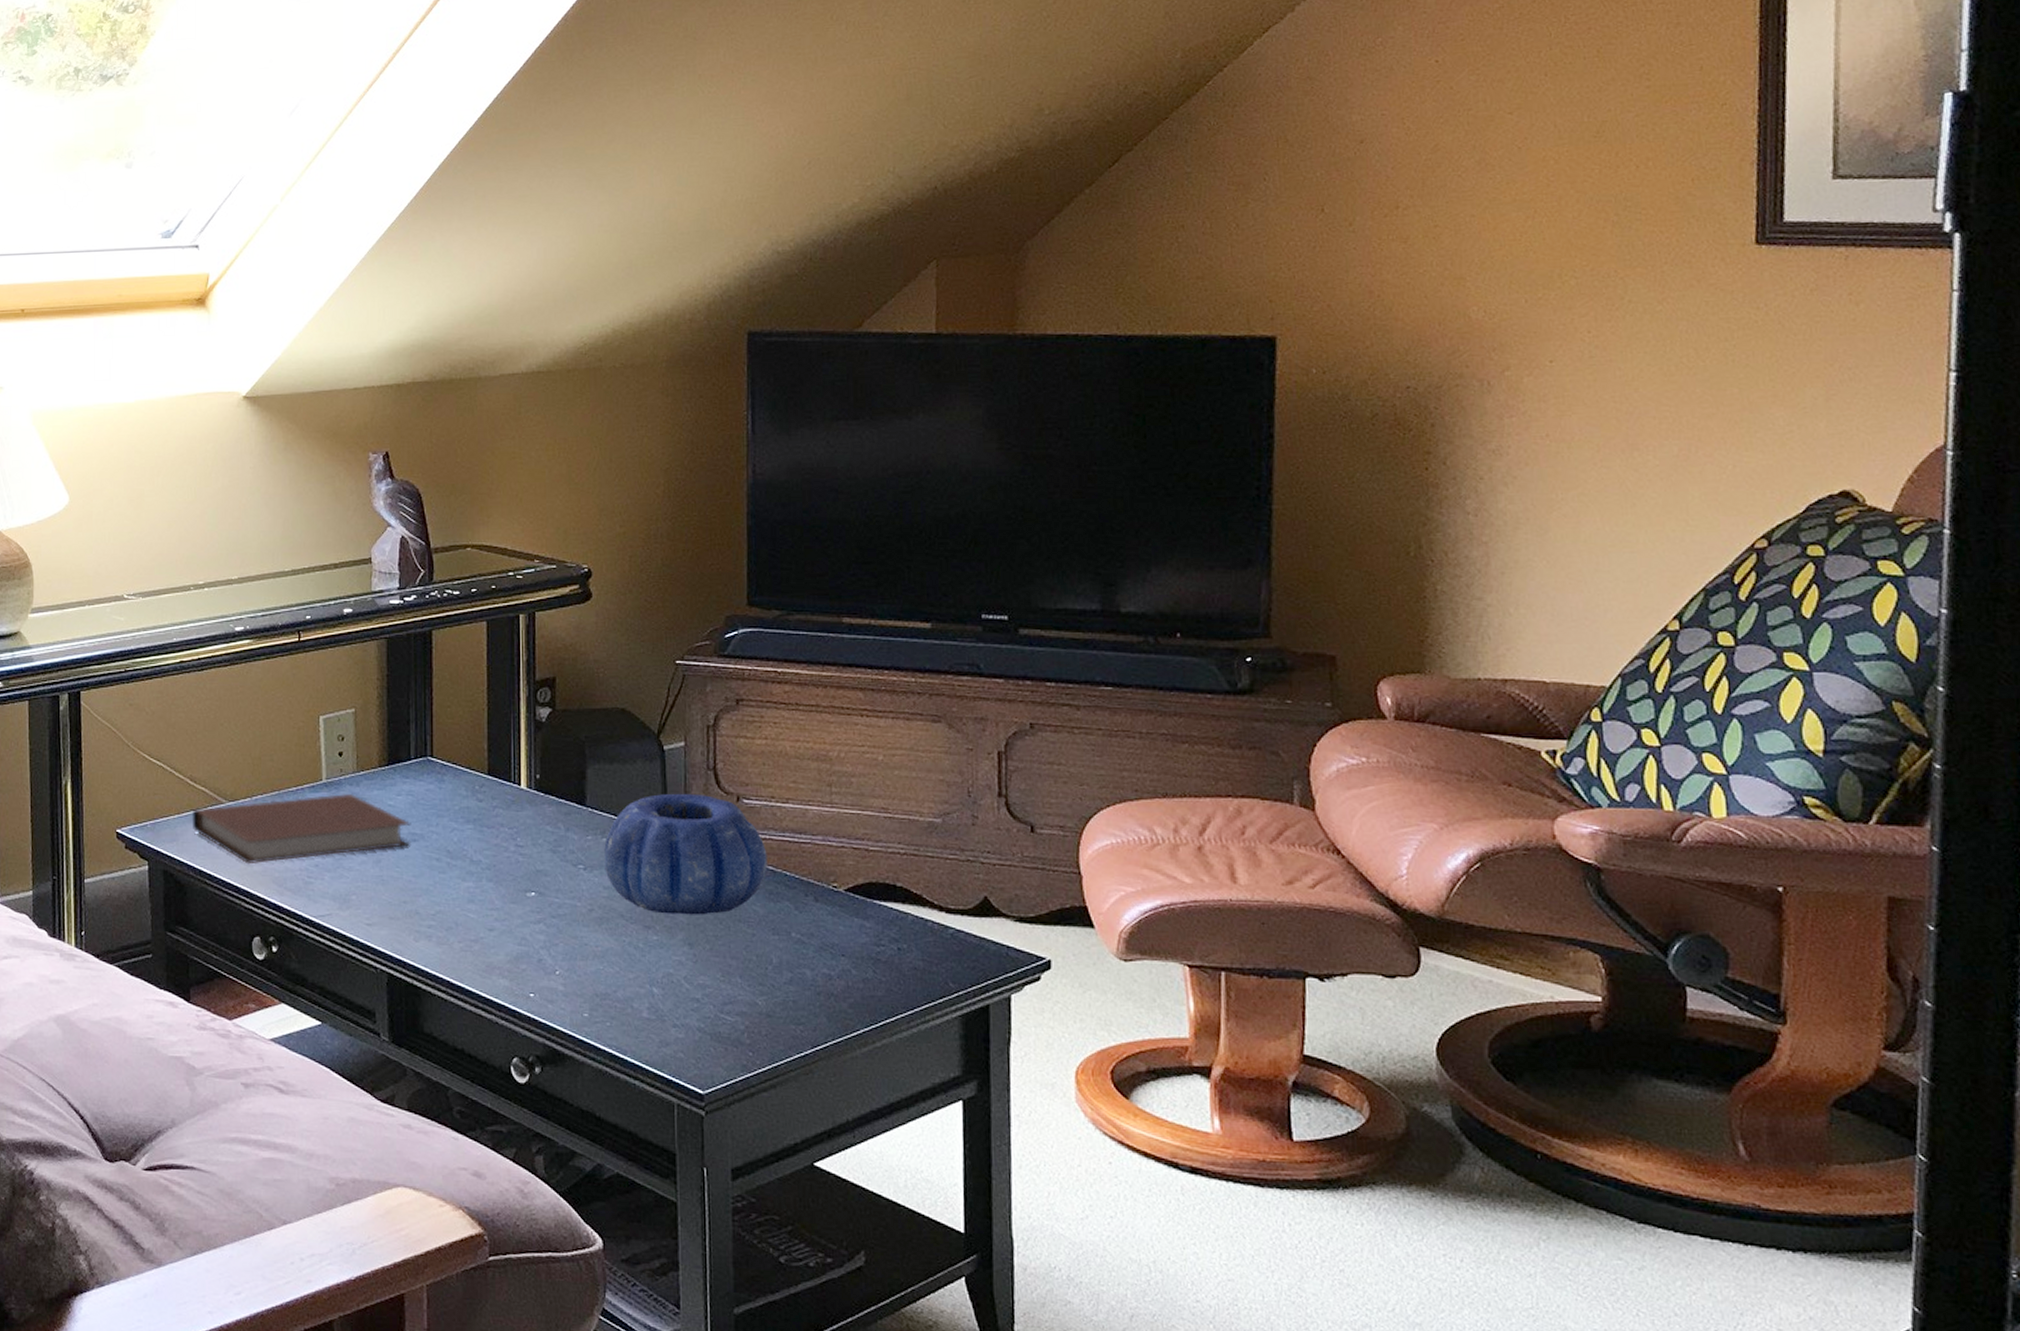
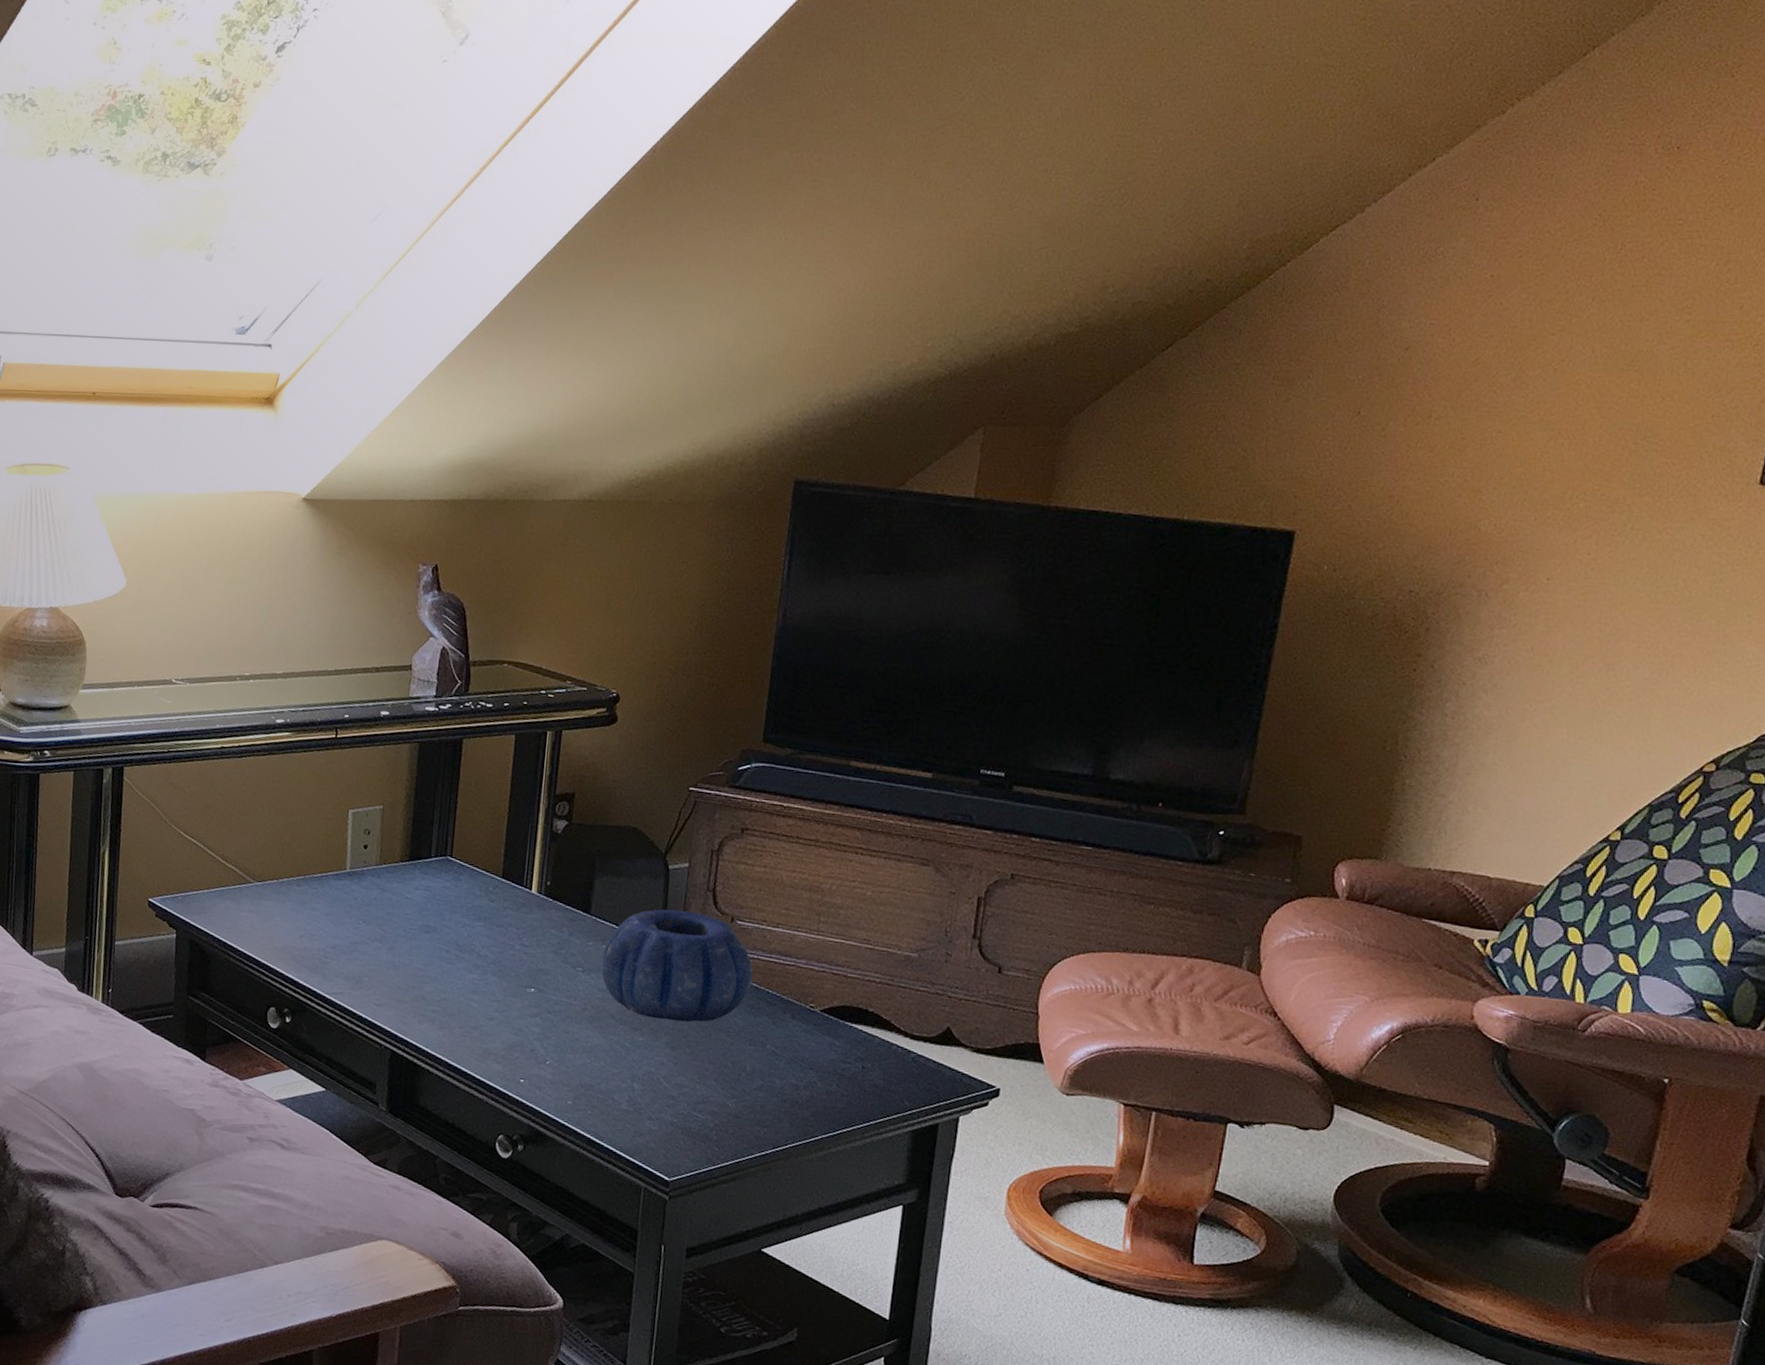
notebook: present [192,793,411,864] -> none [220,883,426,941]

